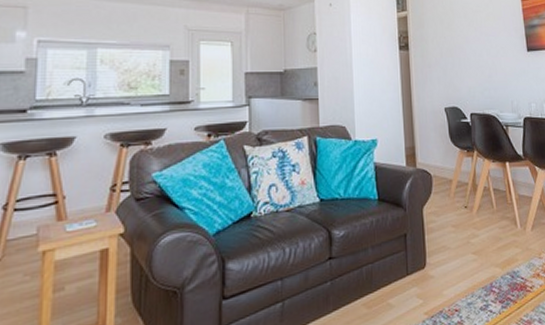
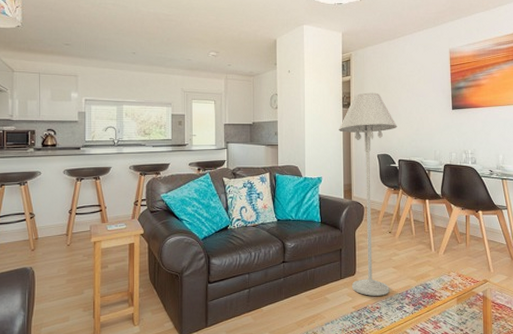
floor lamp: none [396,31,470,295] -> present [339,92,397,296]

